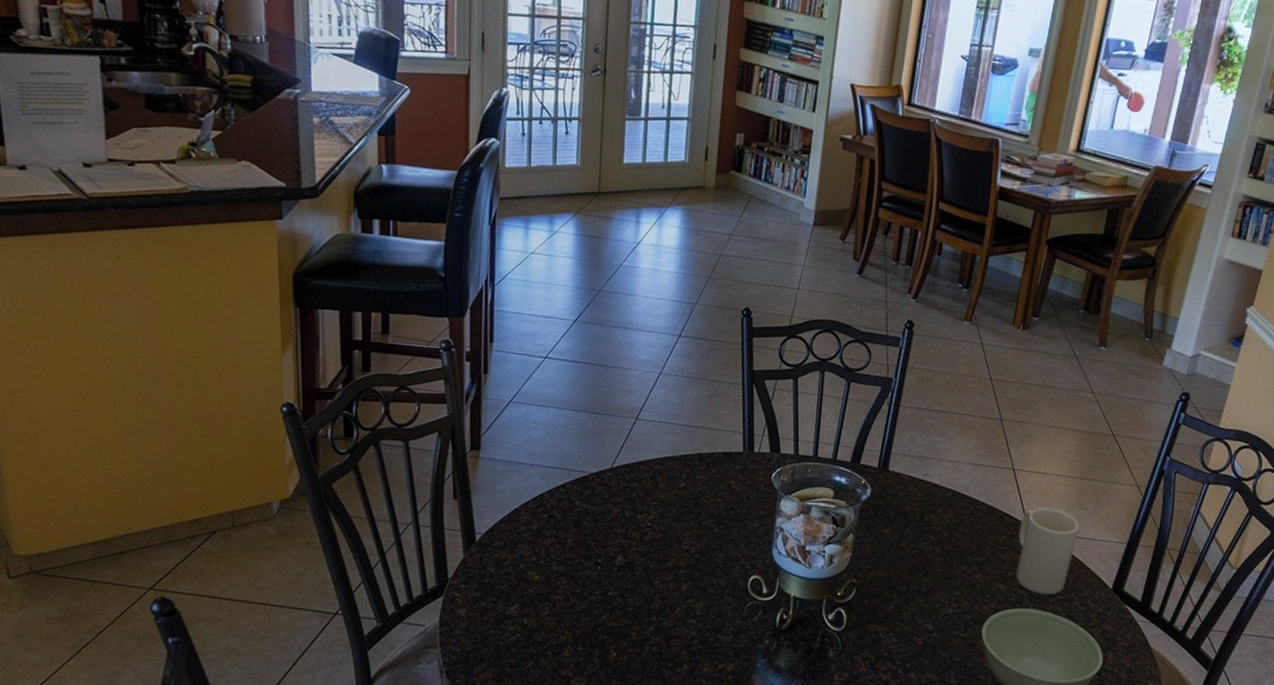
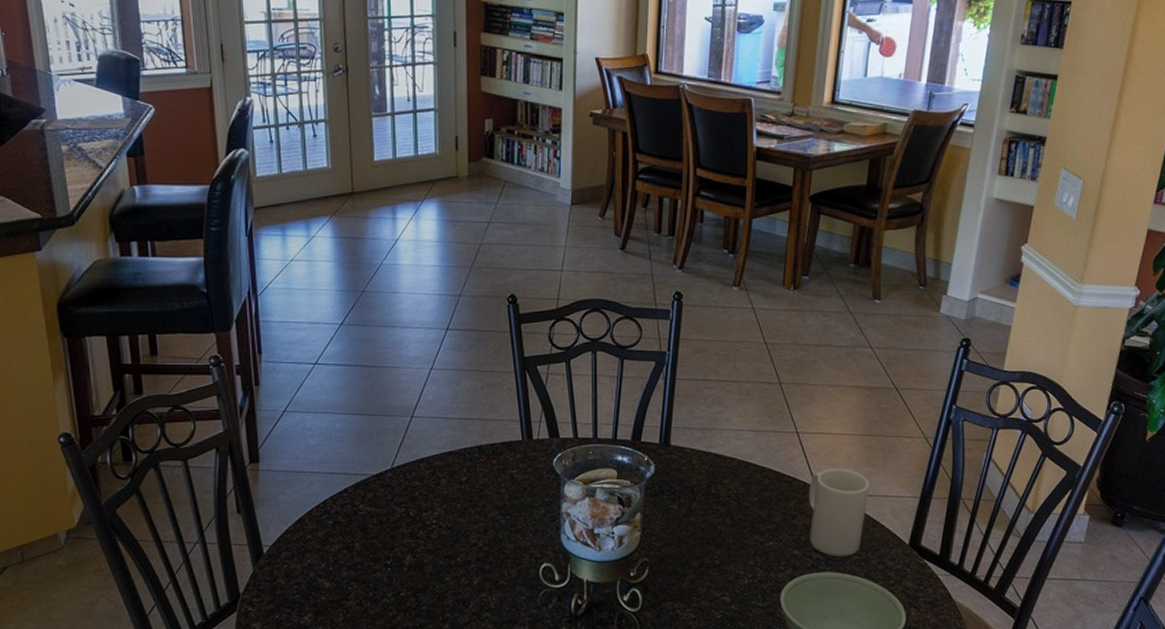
books: present [1029,152,1078,187] -> none [785,106,834,142]

